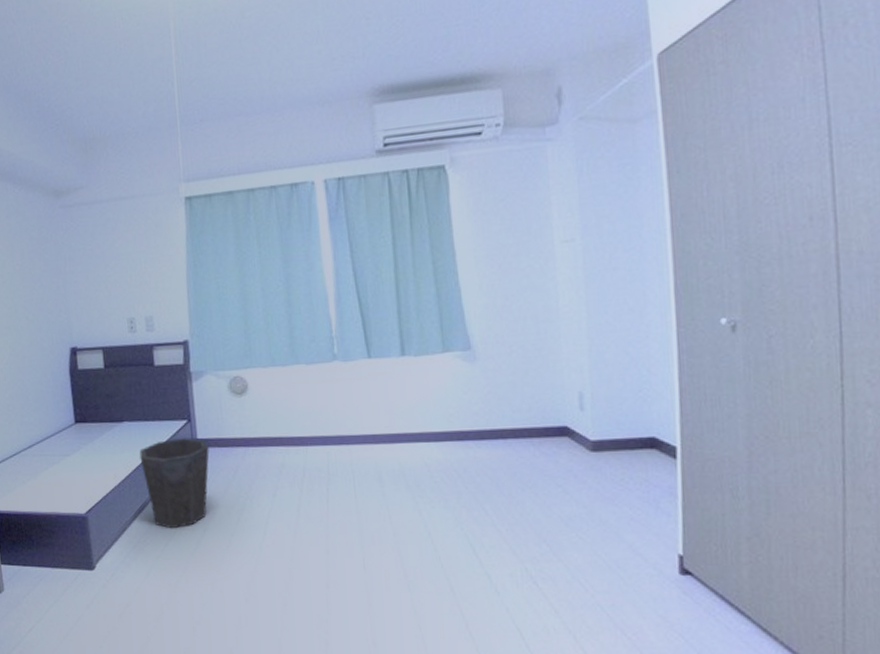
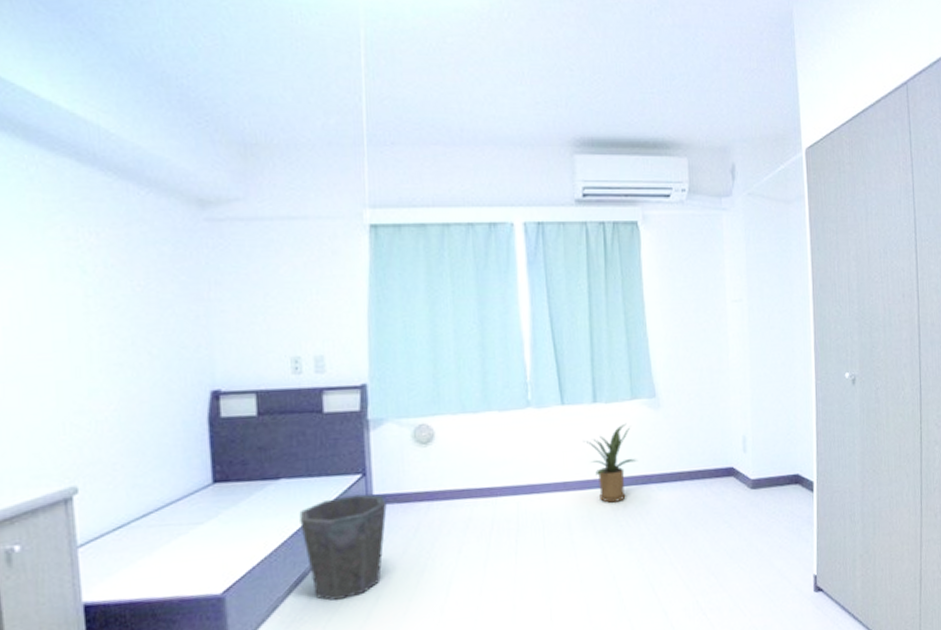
house plant: none [392,376,452,458] -> present [584,423,637,503]

